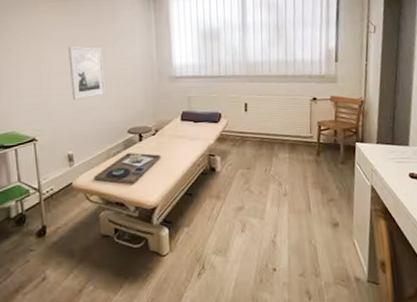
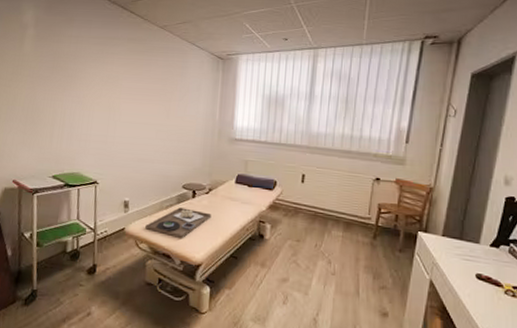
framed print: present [67,46,105,101] -> none [135,98,168,151]

